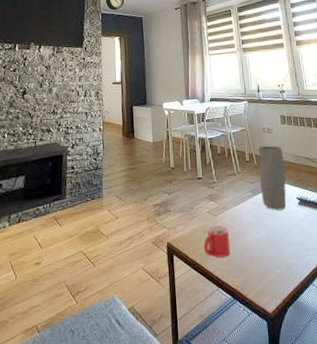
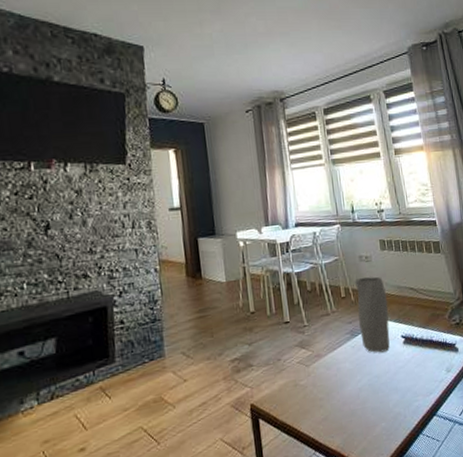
mug: present [203,225,231,257] -> none [295,377,328,416]

